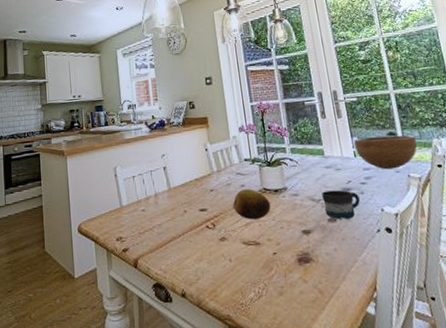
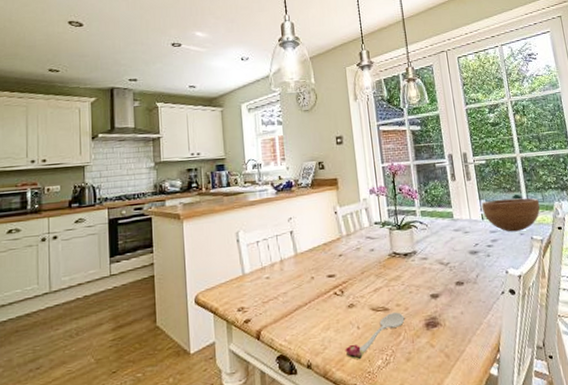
spoon: none [218,246,277,292] -> present [345,312,405,360]
fruit: present [232,189,271,220] -> none [361,253,400,285]
mug: present [322,190,360,220] -> none [450,253,486,283]

